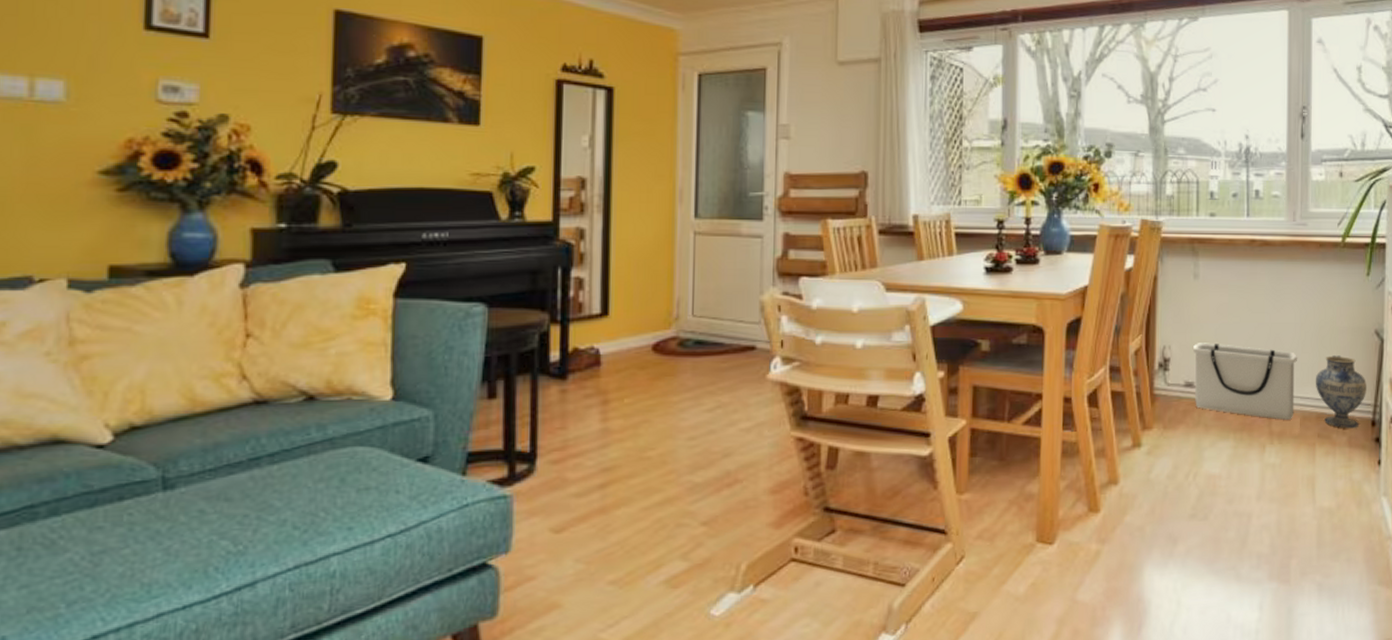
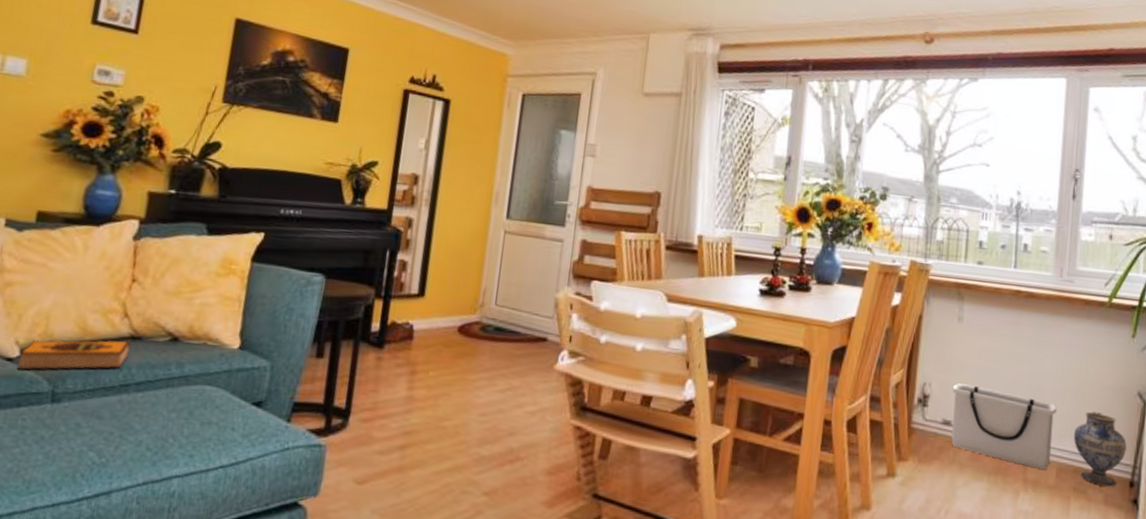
hardback book: none [111,405,256,457] -> present [16,340,131,370]

